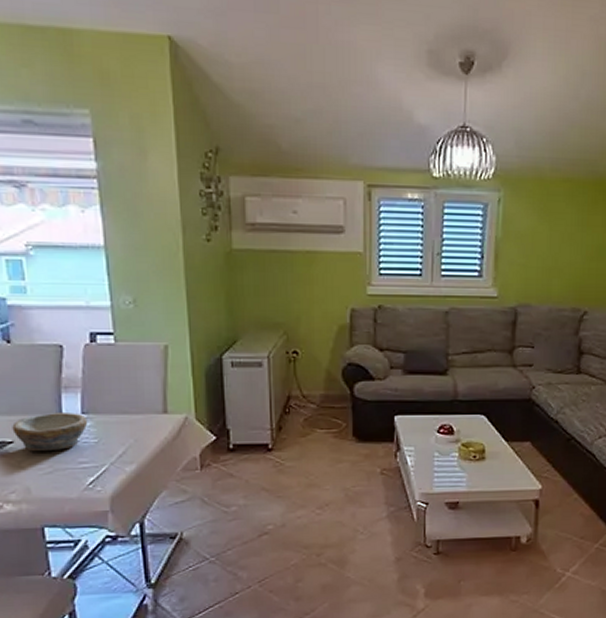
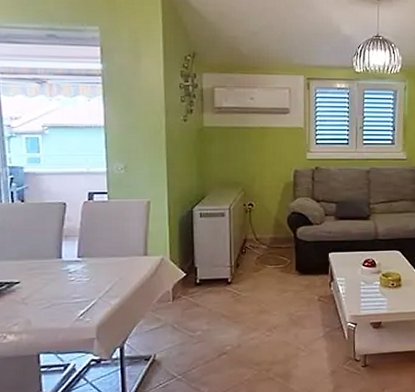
bowl: present [12,413,88,451] -> none [20,257,83,289]

